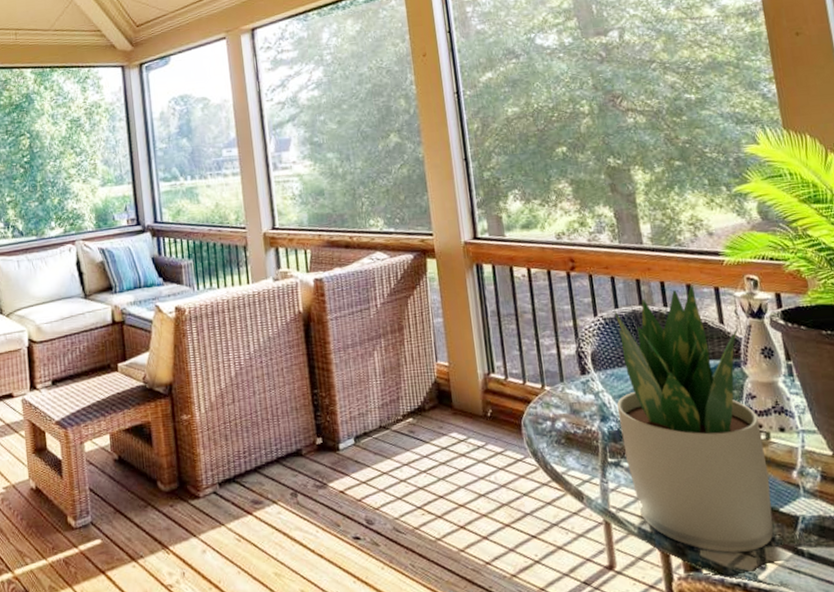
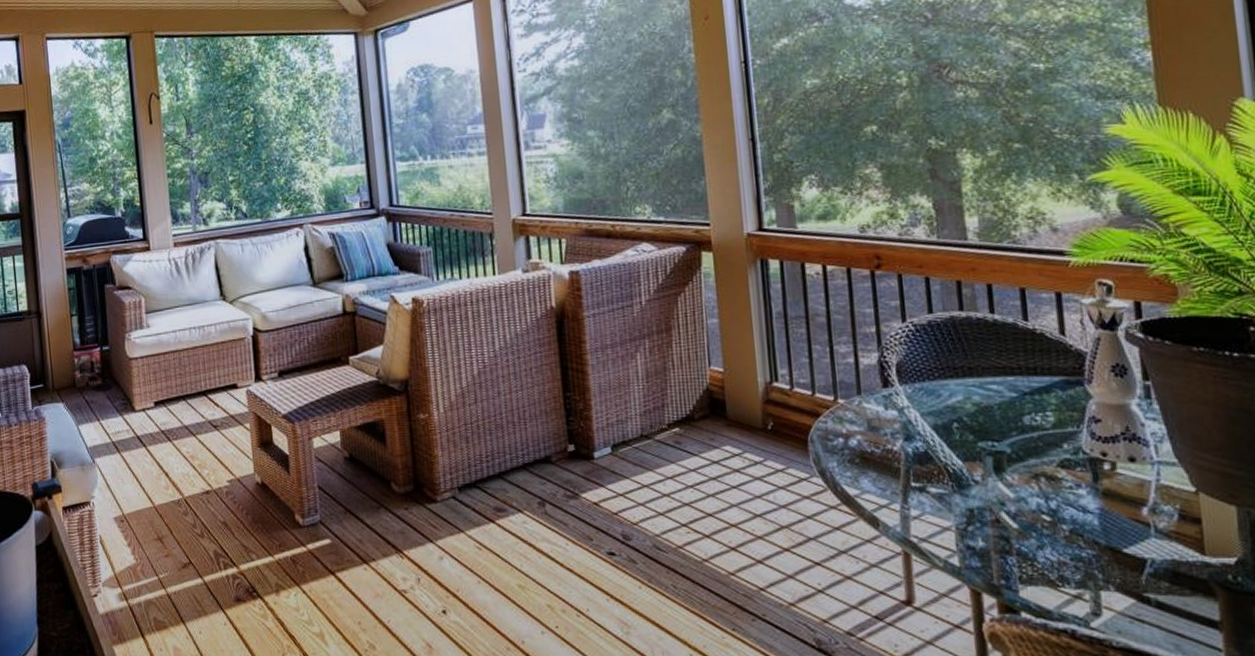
planter: present [614,285,774,553] -> none [925,289,1114,595]

